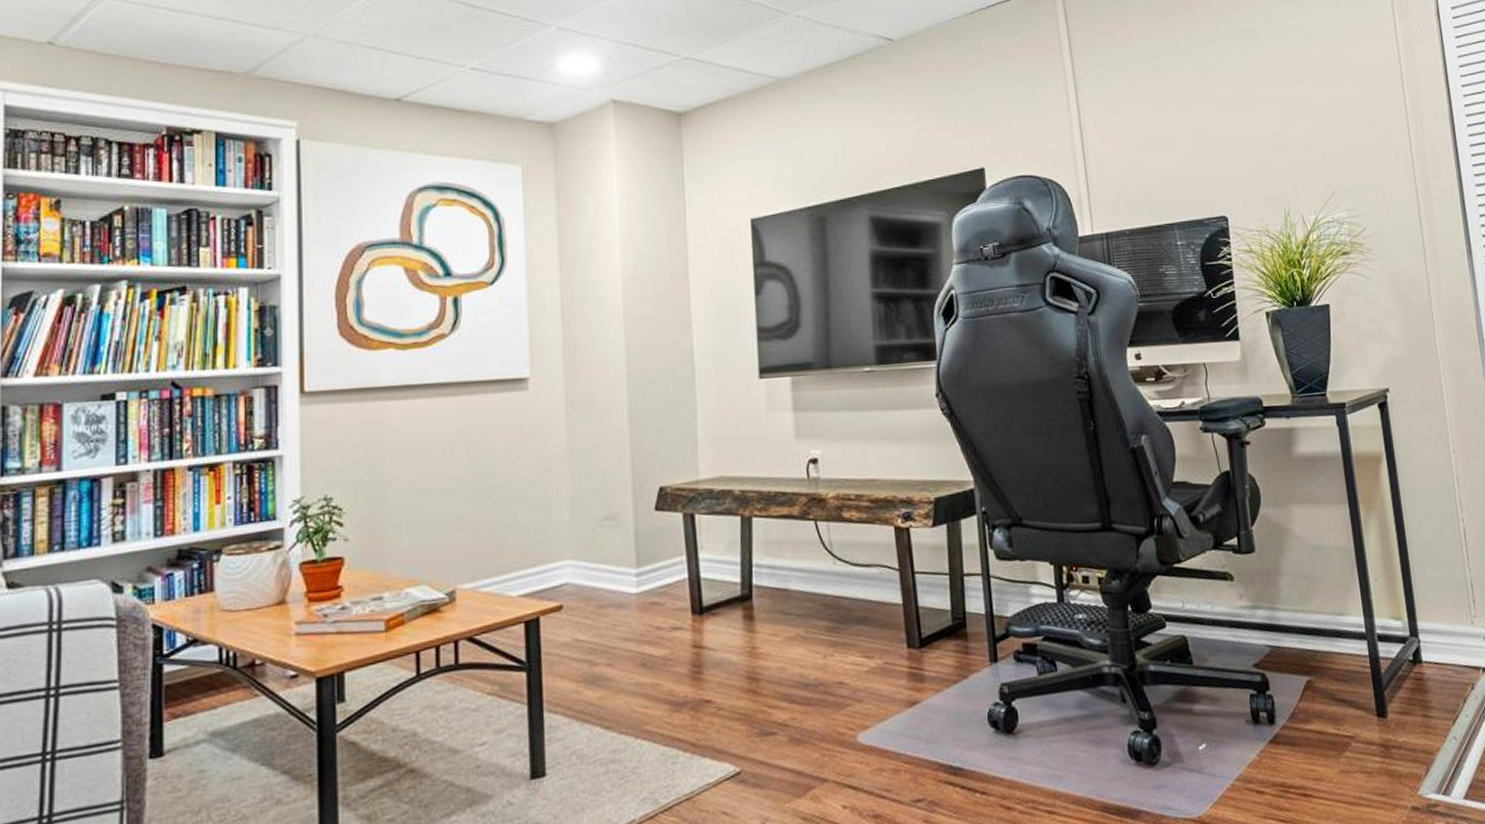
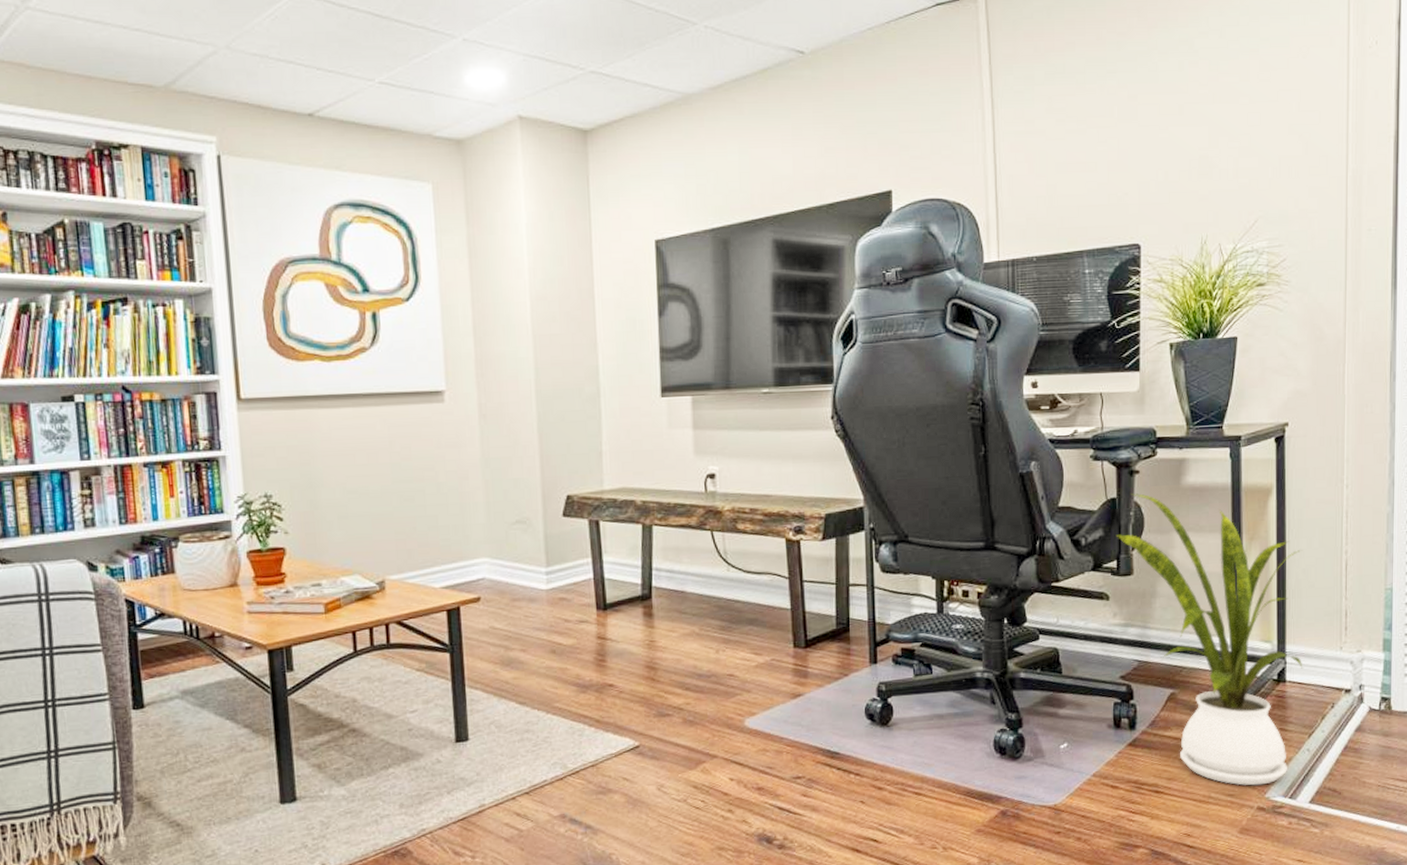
house plant: none [1233,465,1438,783] -> present [1115,493,1303,786]

